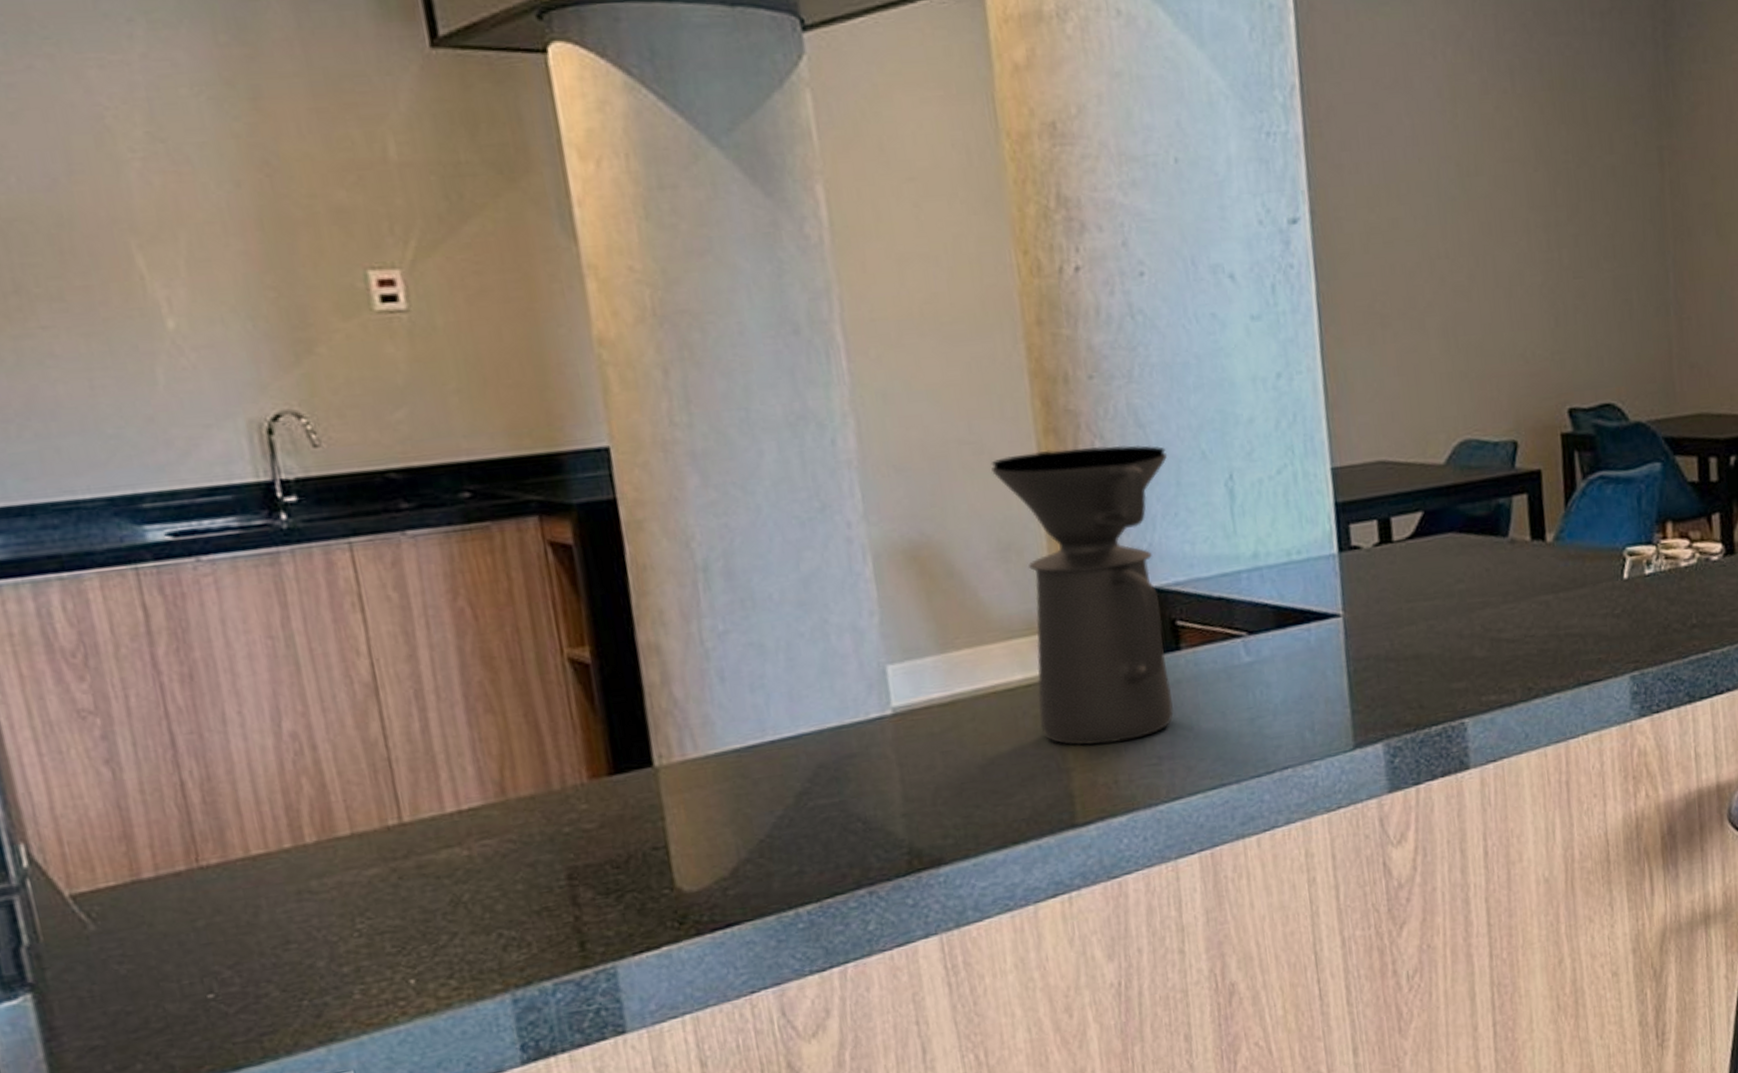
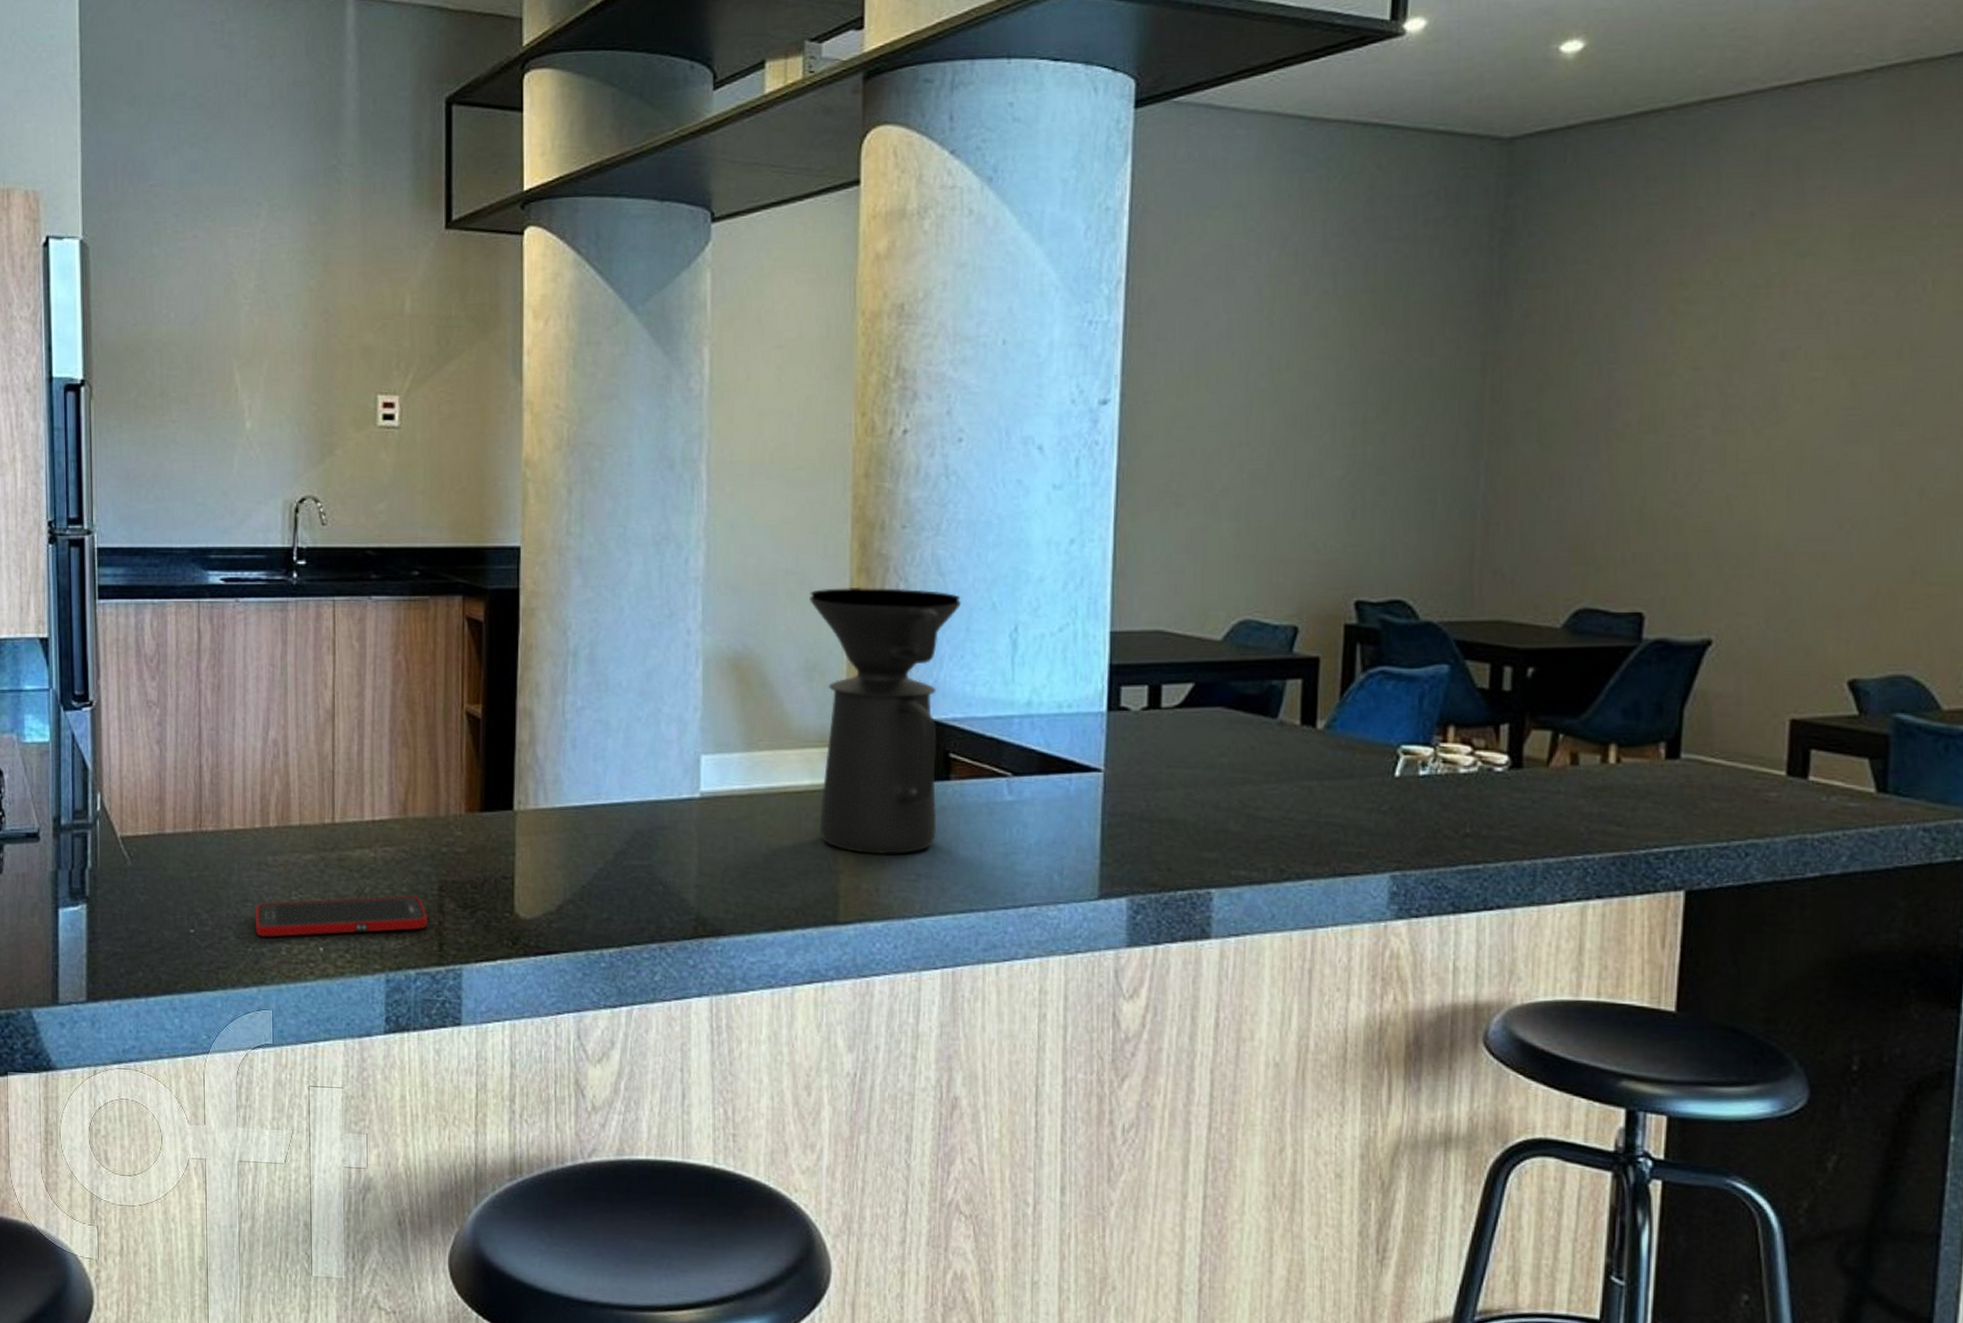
cell phone: none [304,892,560,984] -> present [255,895,429,938]

